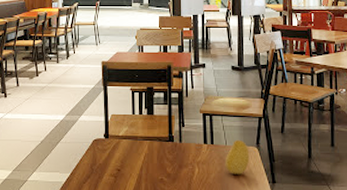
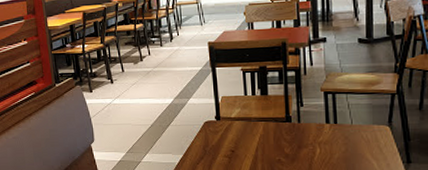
fruit: present [225,139,250,174] -> none [350,118,380,154]

